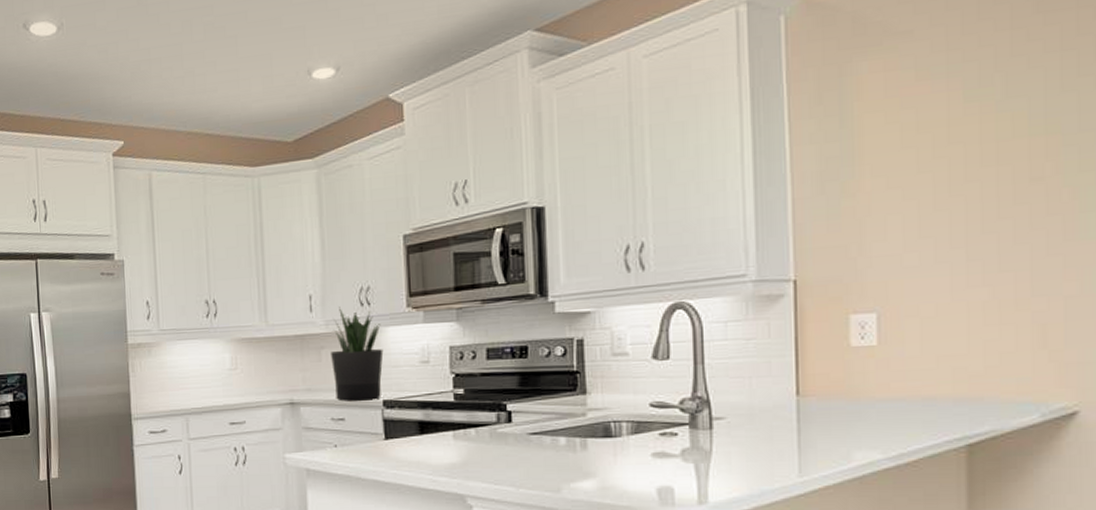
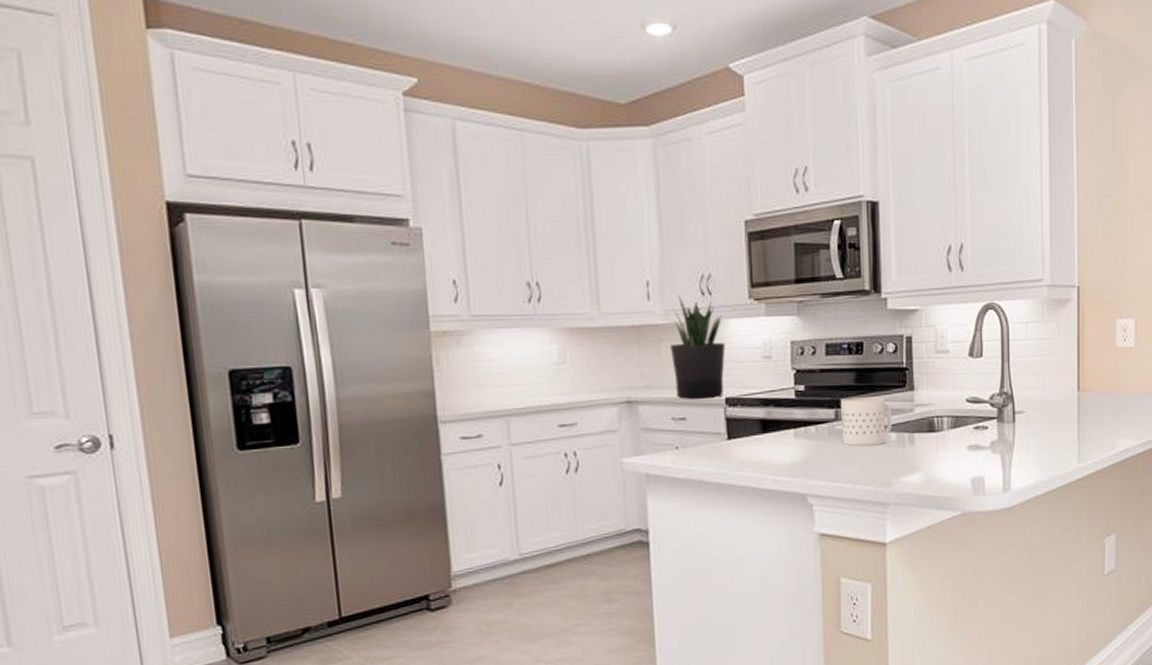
mug: none [502,400,562,450] -> present [840,396,893,447]

